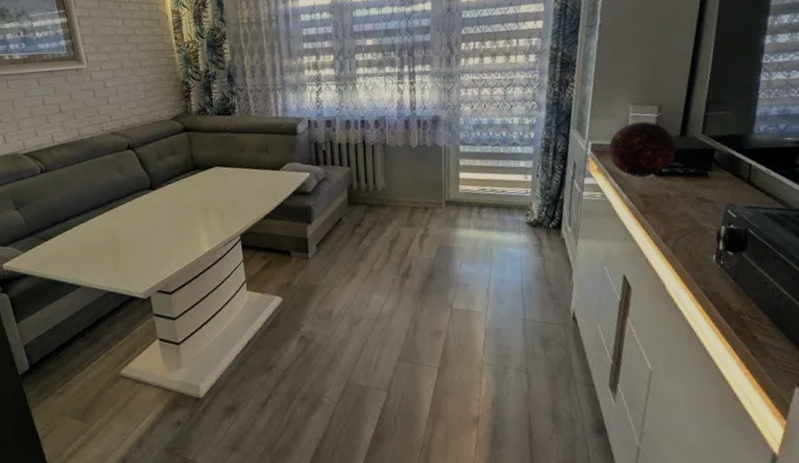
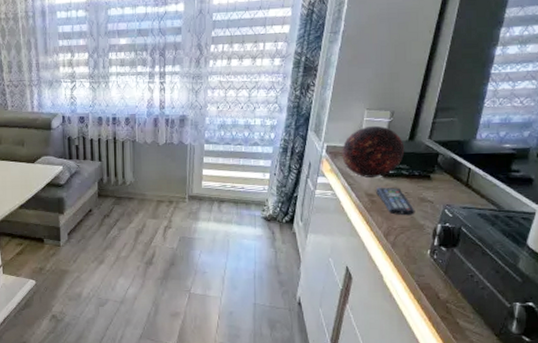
remote control: none [649,186,695,218] -> present [376,187,415,216]

